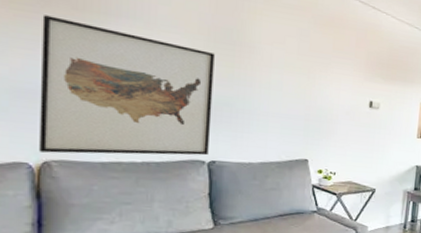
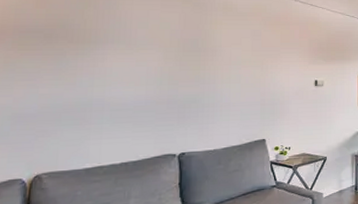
wall art: present [40,15,215,156] -> none [32,51,184,167]

